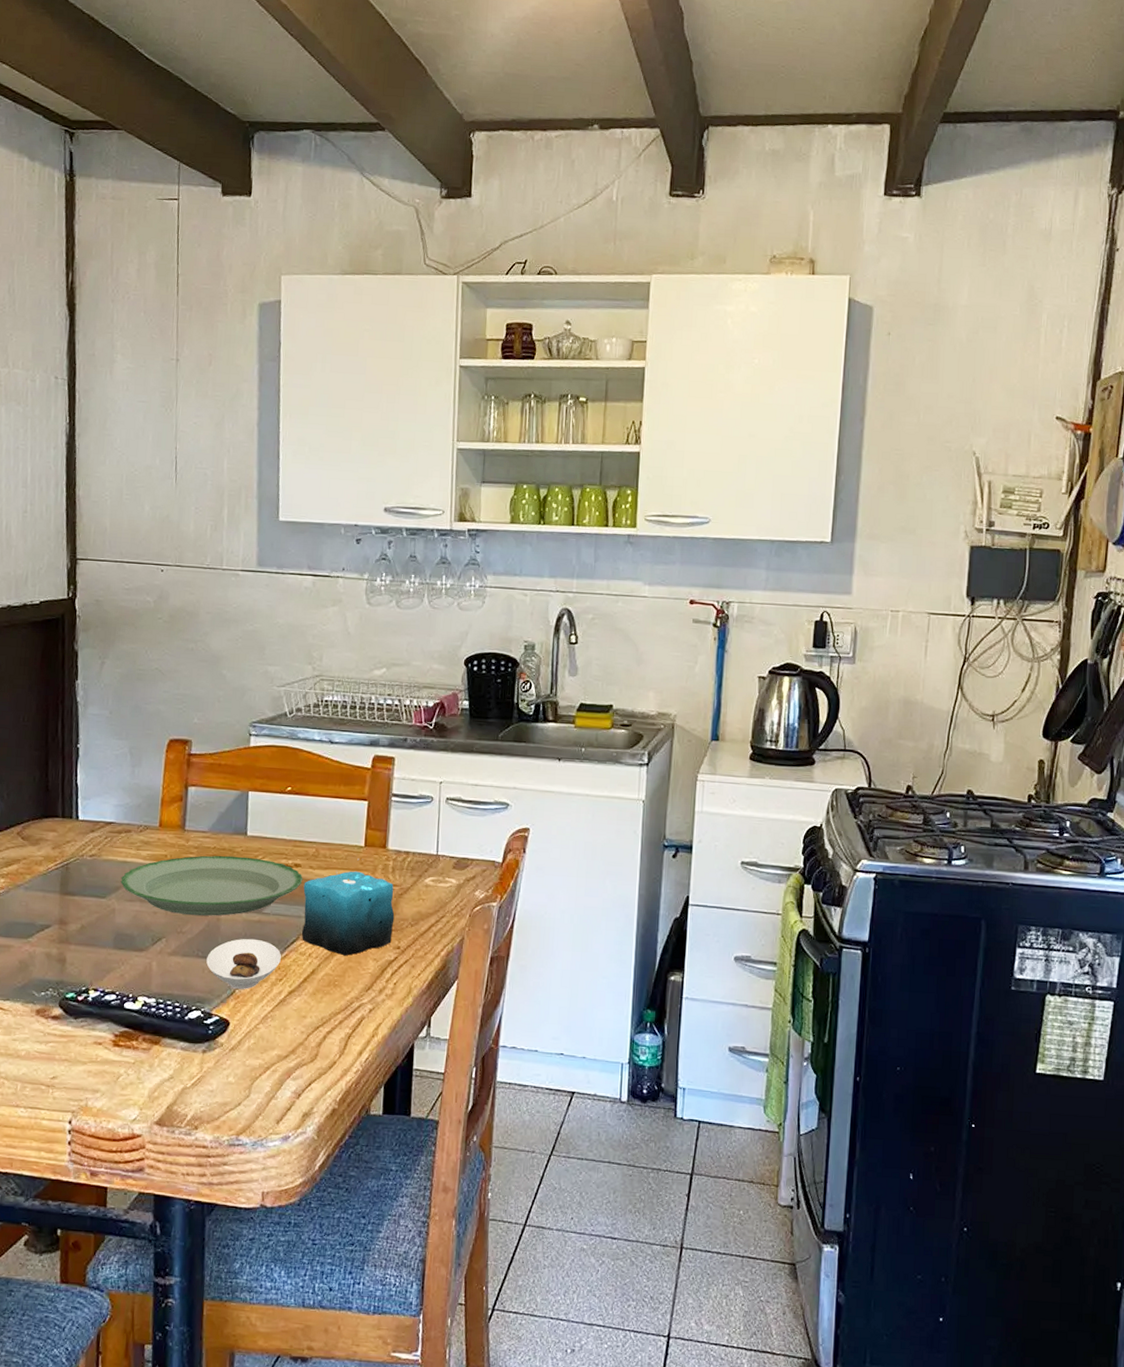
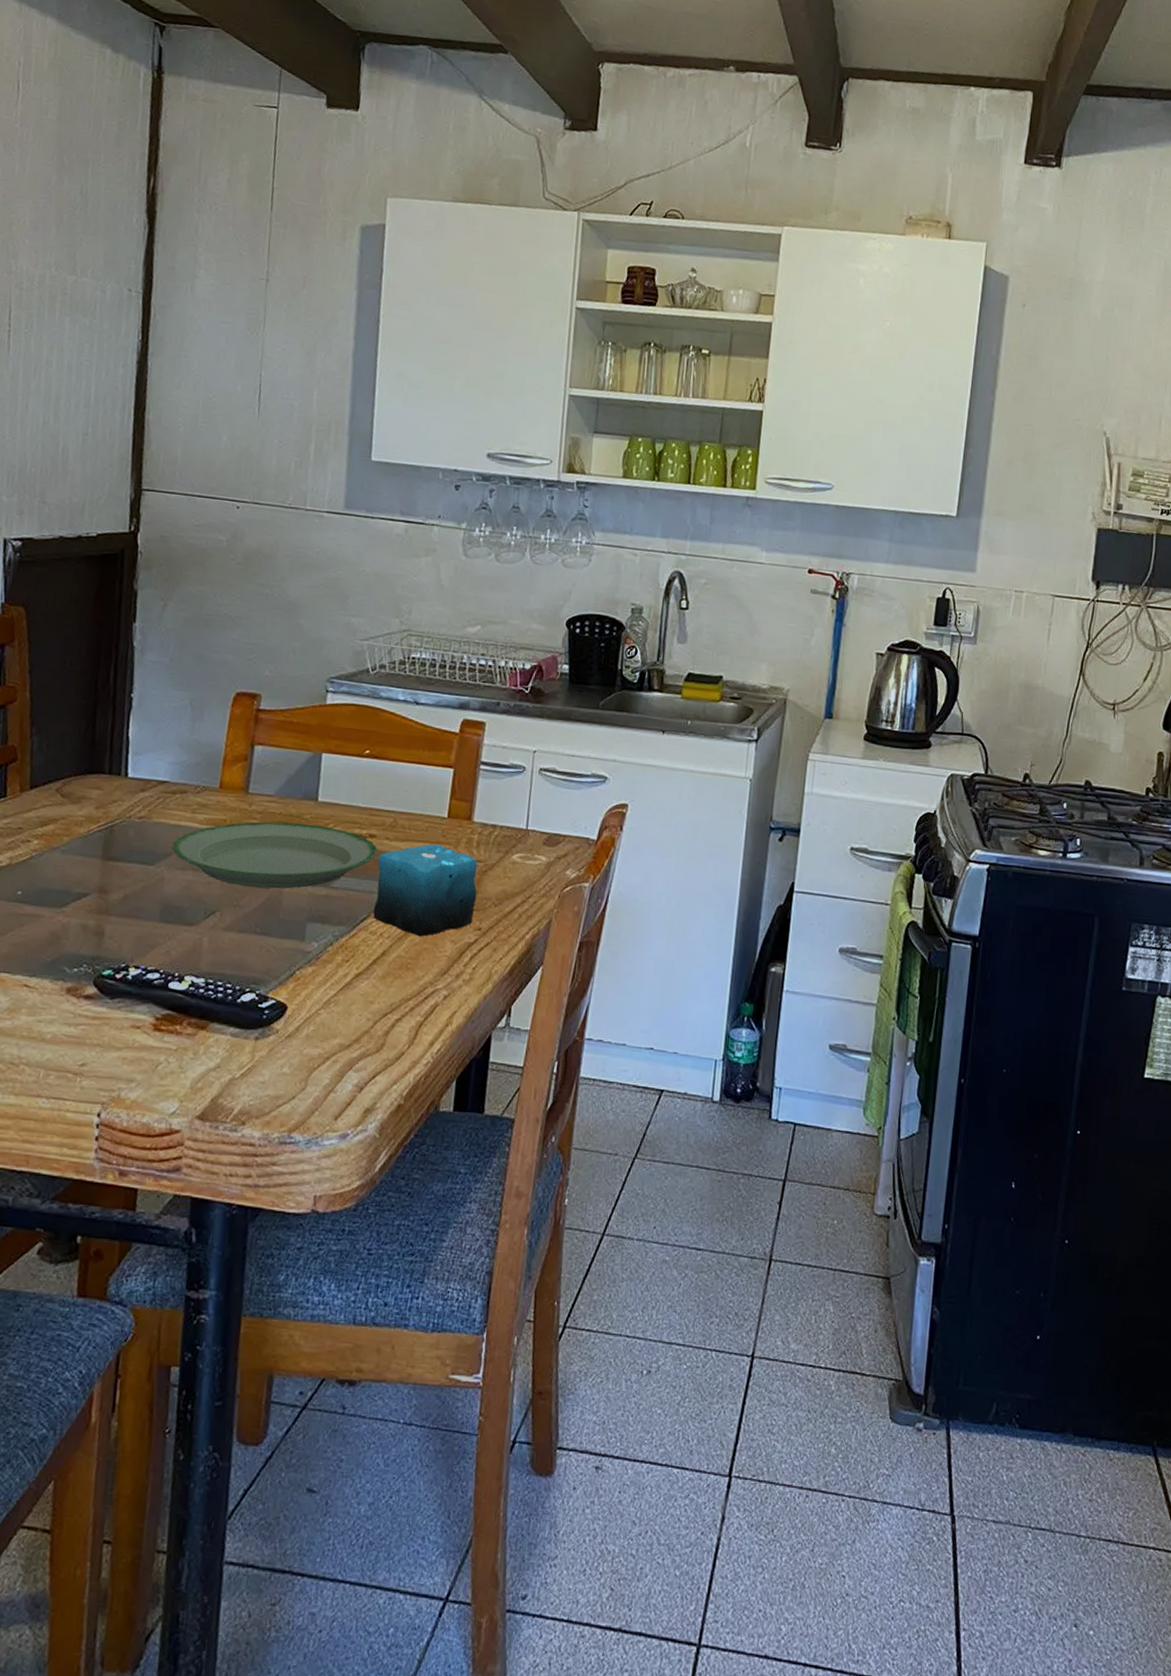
saucer: present [206,938,281,989] -> none [264,914,349,971]

